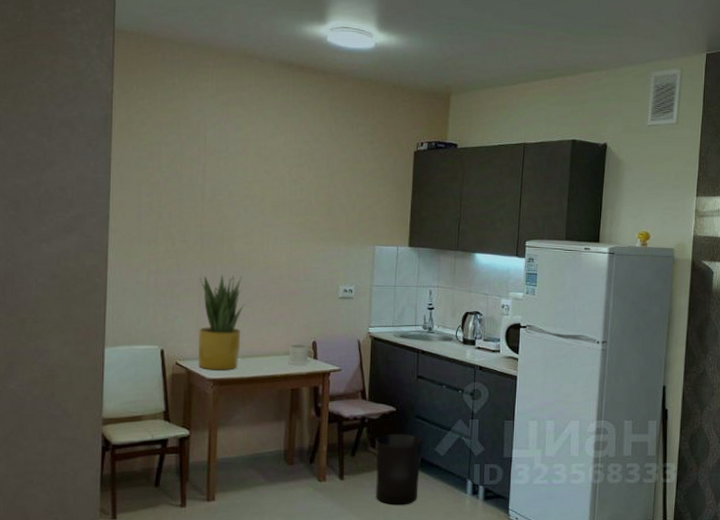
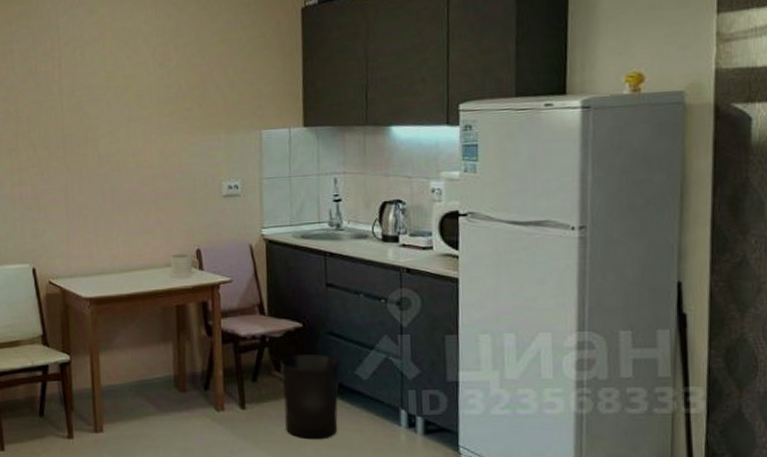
planter: present [197,274,245,370] -> none [66,180,117,288]

